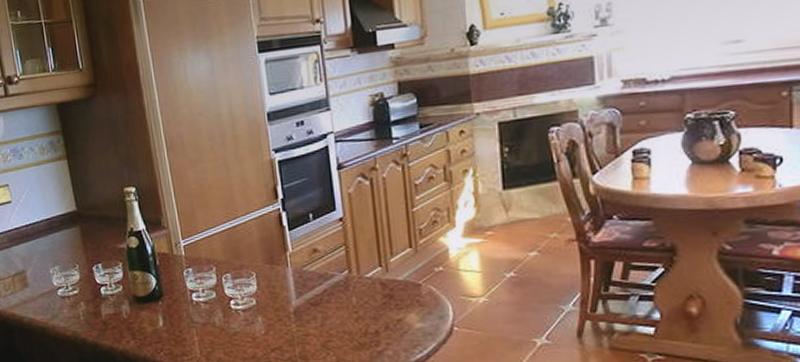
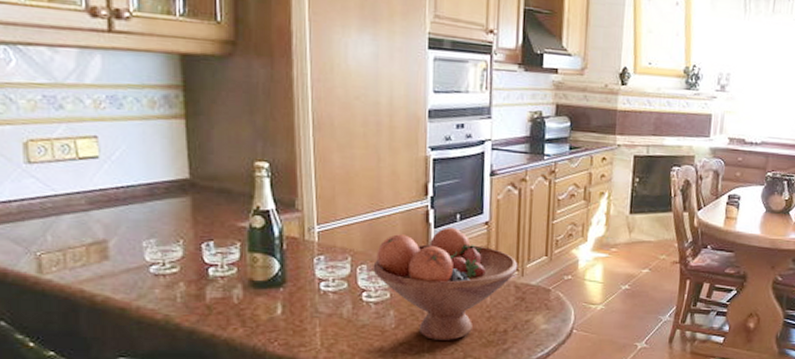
fruit bowl: none [236,227,381,345] -> present [373,227,518,340]

